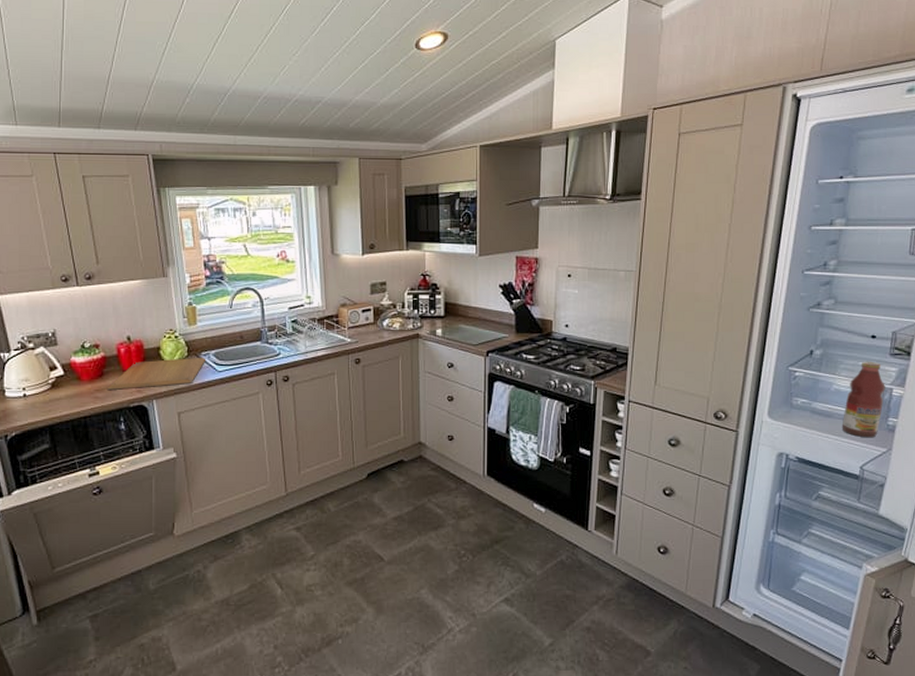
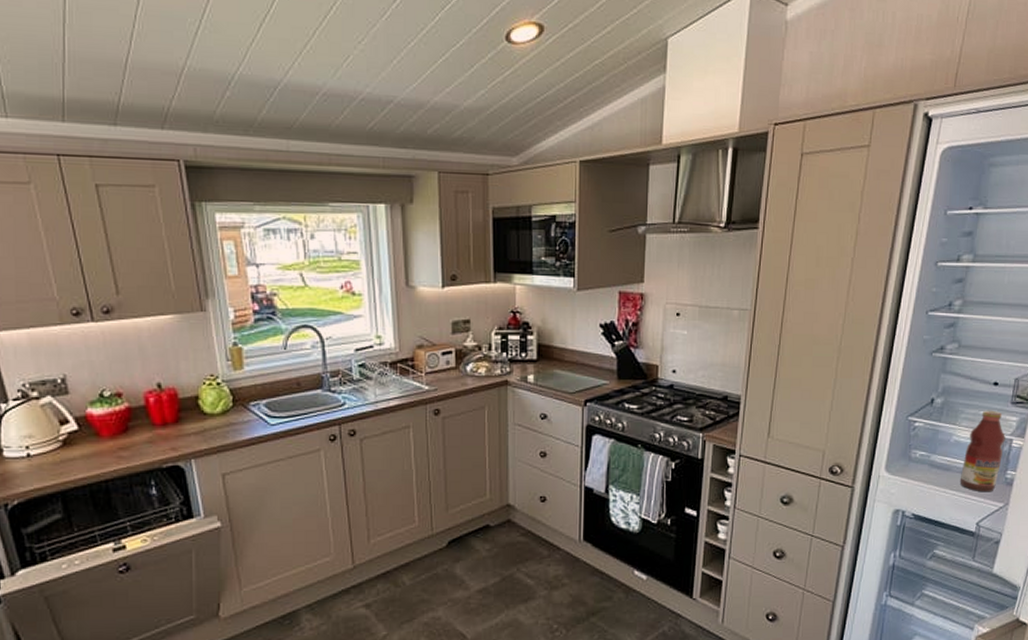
chopping board: present [107,357,207,391] -> none [133,407,256,449]

